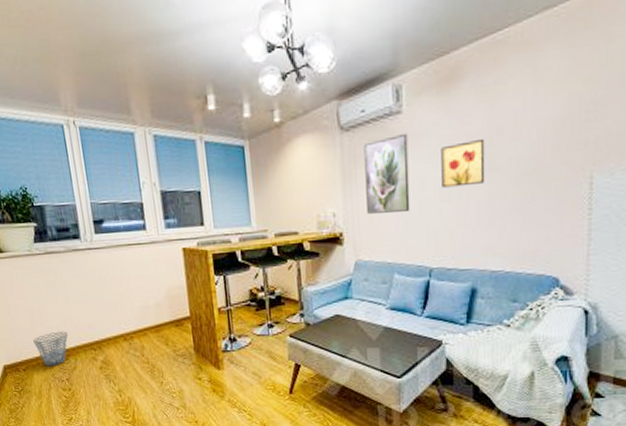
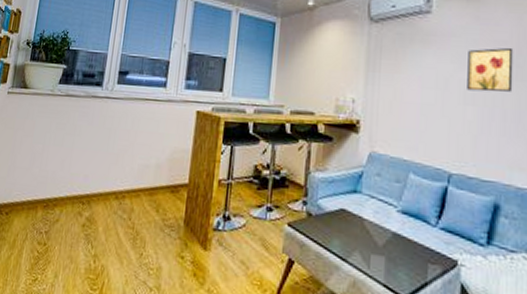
waste basket: present [33,331,69,367] -> none [25,177,62,215]
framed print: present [364,133,410,214] -> none [387,32,435,110]

